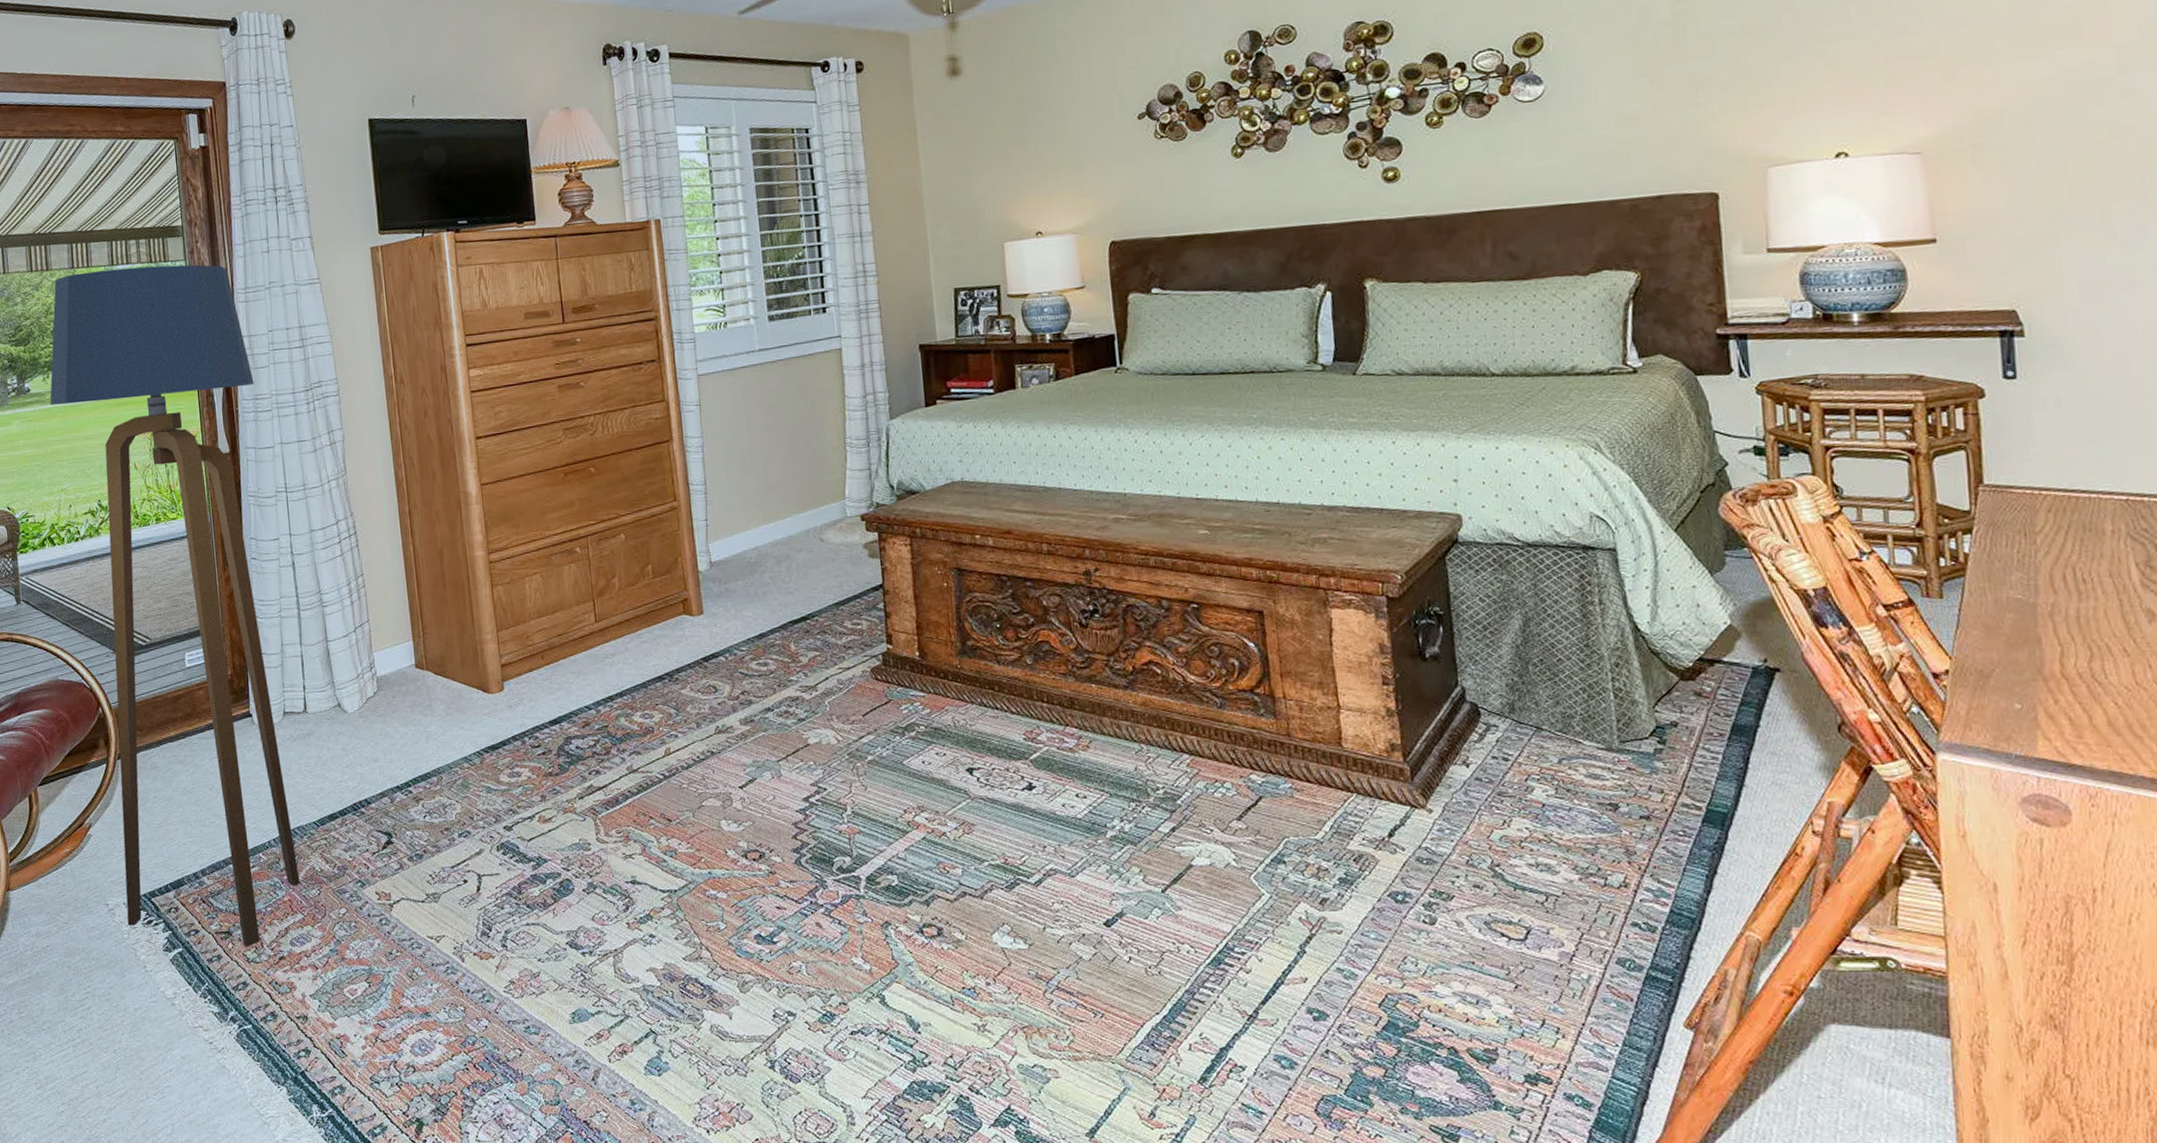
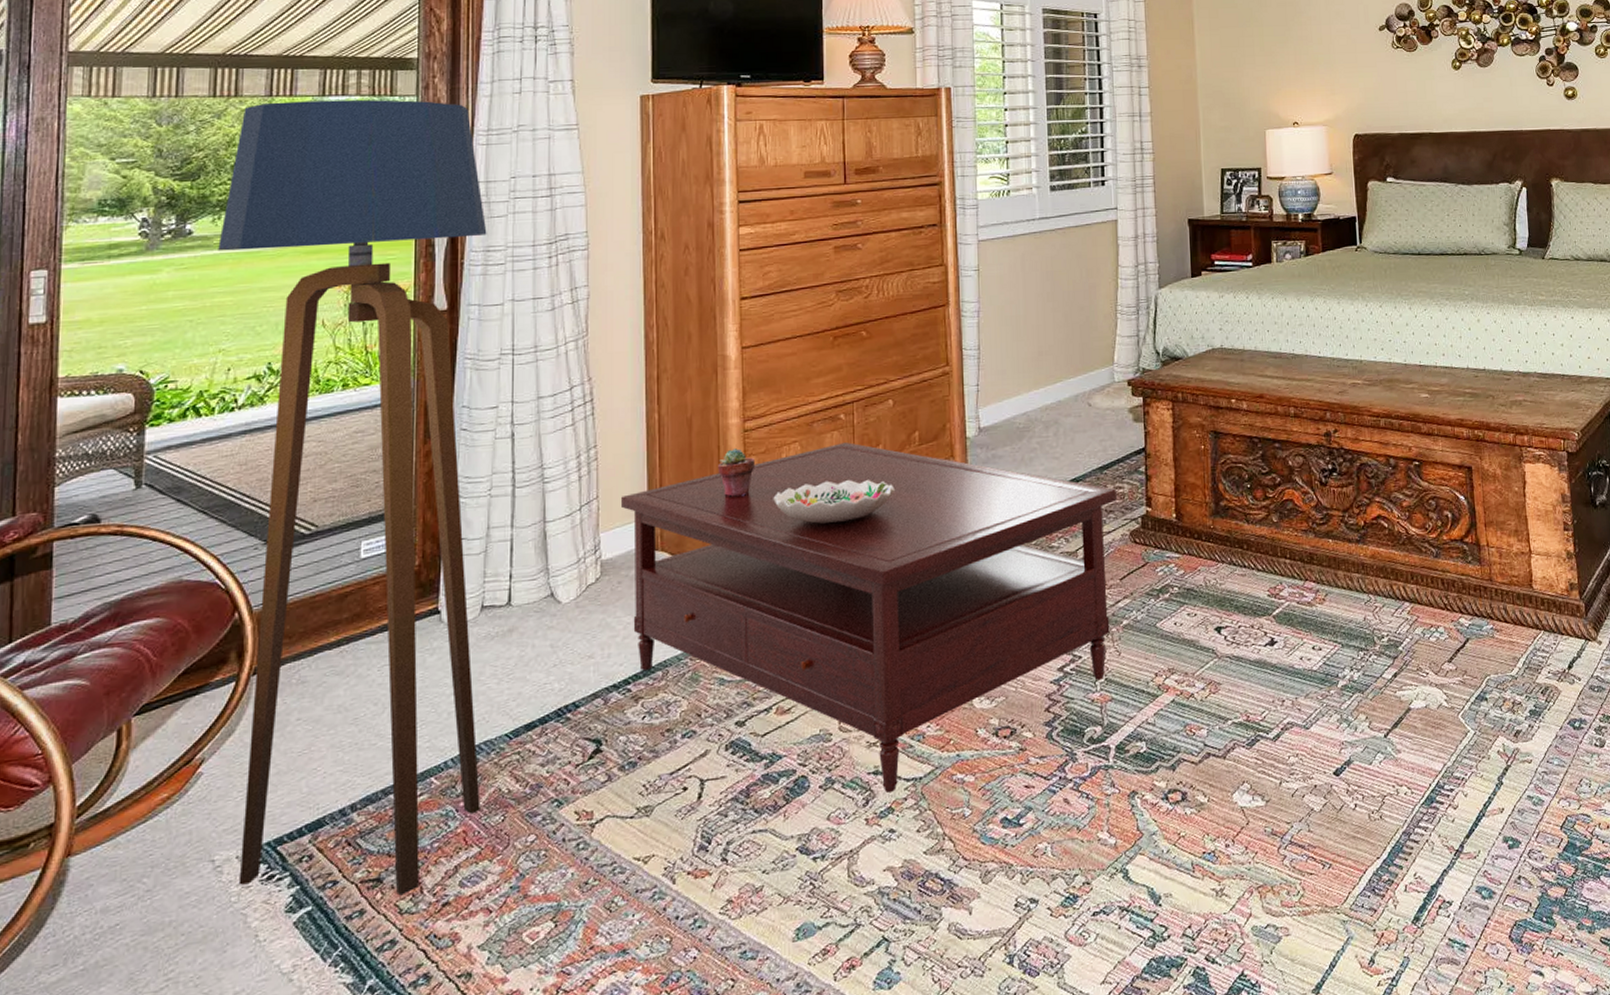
coffee table: none [387,575,855,902] -> present [620,442,1117,794]
potted succulent: none [469,579,503,624] -> present [718,448,756,497]
decorative bowl: none [520,609,633,650] -> present [773,479,895,524]

